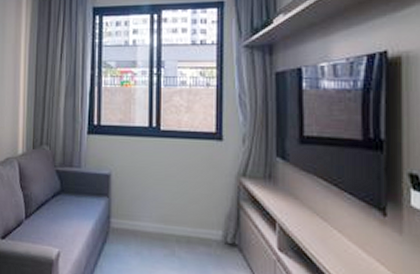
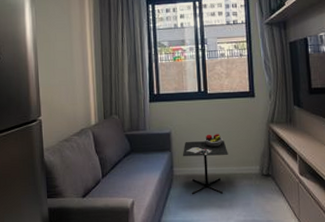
kitchen table: none [122,181,182,260] -> present [182,134,228,195]

